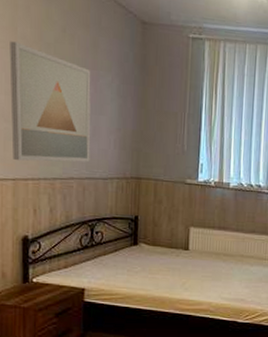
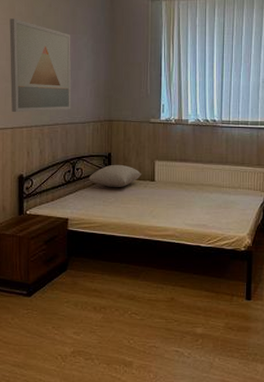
pillow: none [110,229,174,256] -> present [88,164,142,188]

